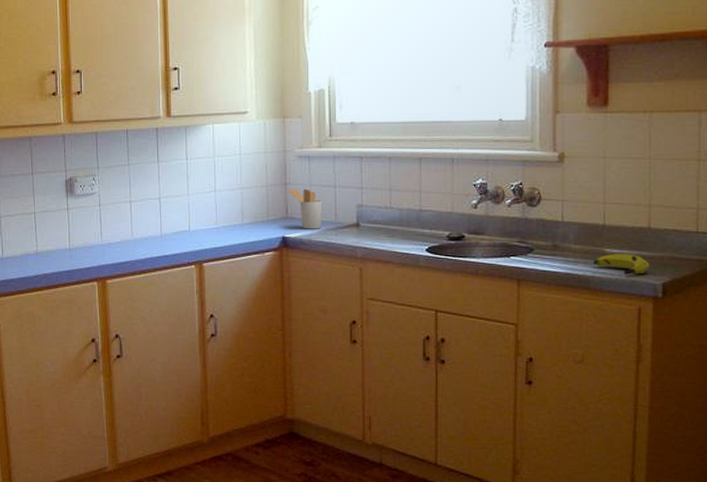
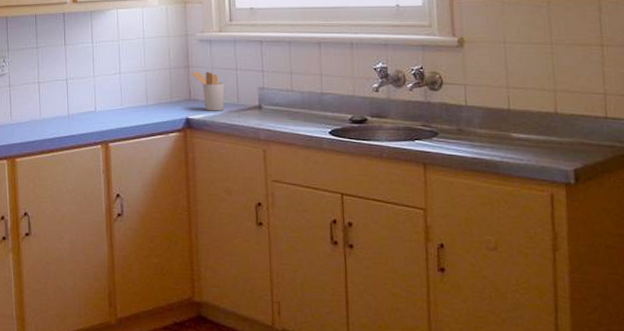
banana: present [594,253,650,274] -> none [501,138,560,160]

